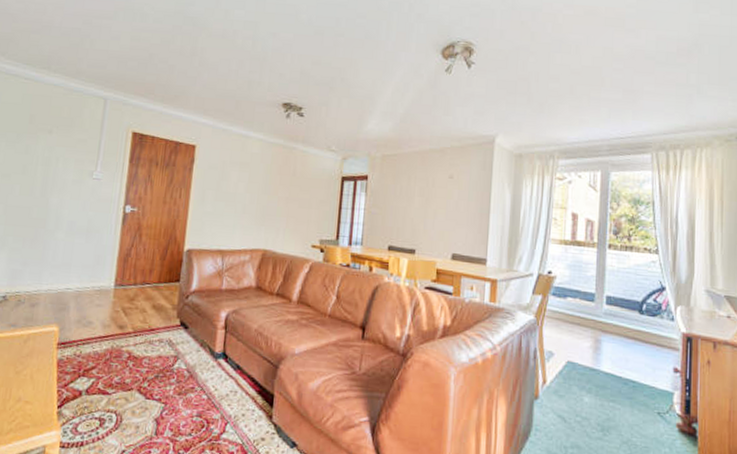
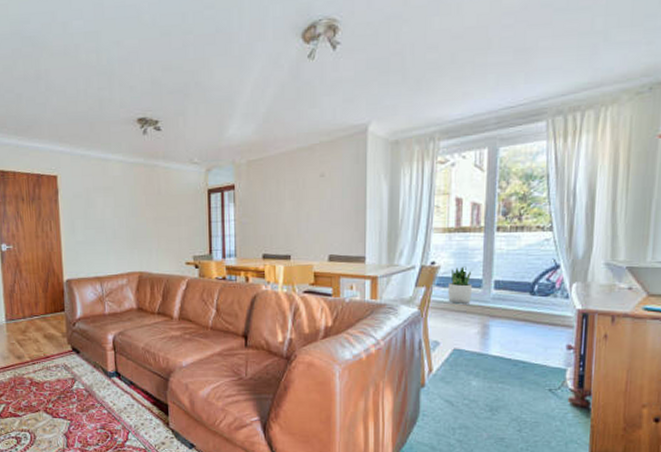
planter: none [563,278,585,316] -> present [448,266,472,303]

